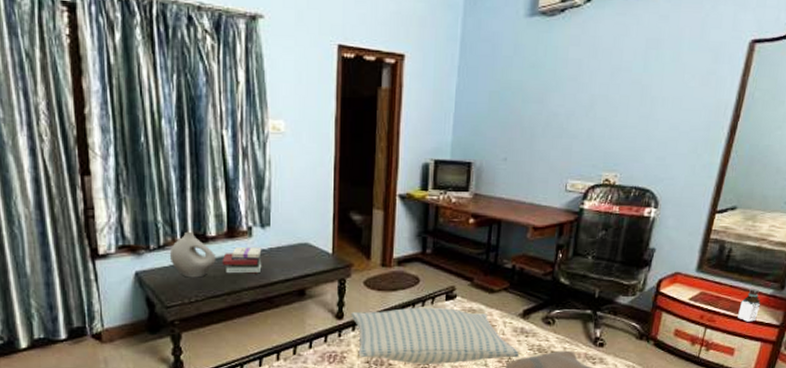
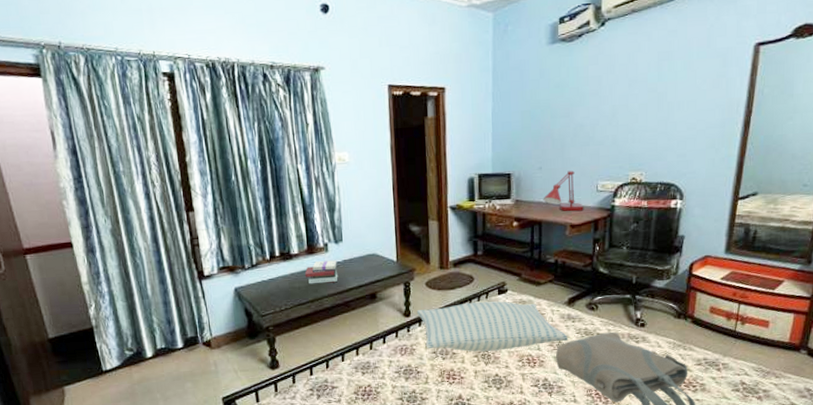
vase: present [169,231,216,278] -> none [261,251,300,290]
desk lamp: none [505,165,549,212] -> present [543,171,584,212]
perfume bottle: present [736,288,761,323] -> none [768,264,790,297]

